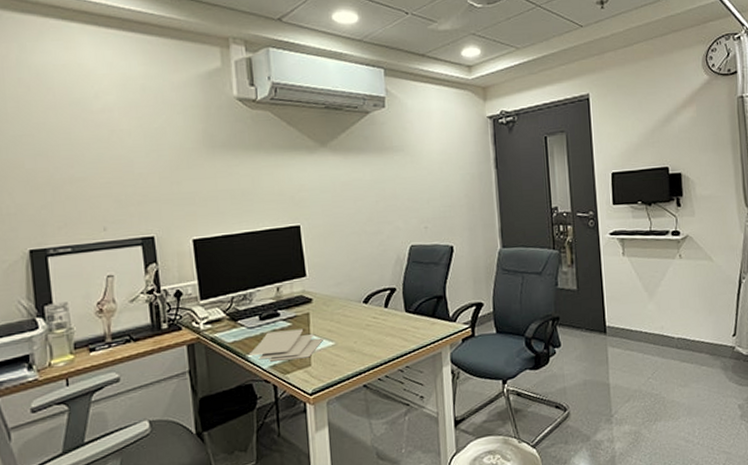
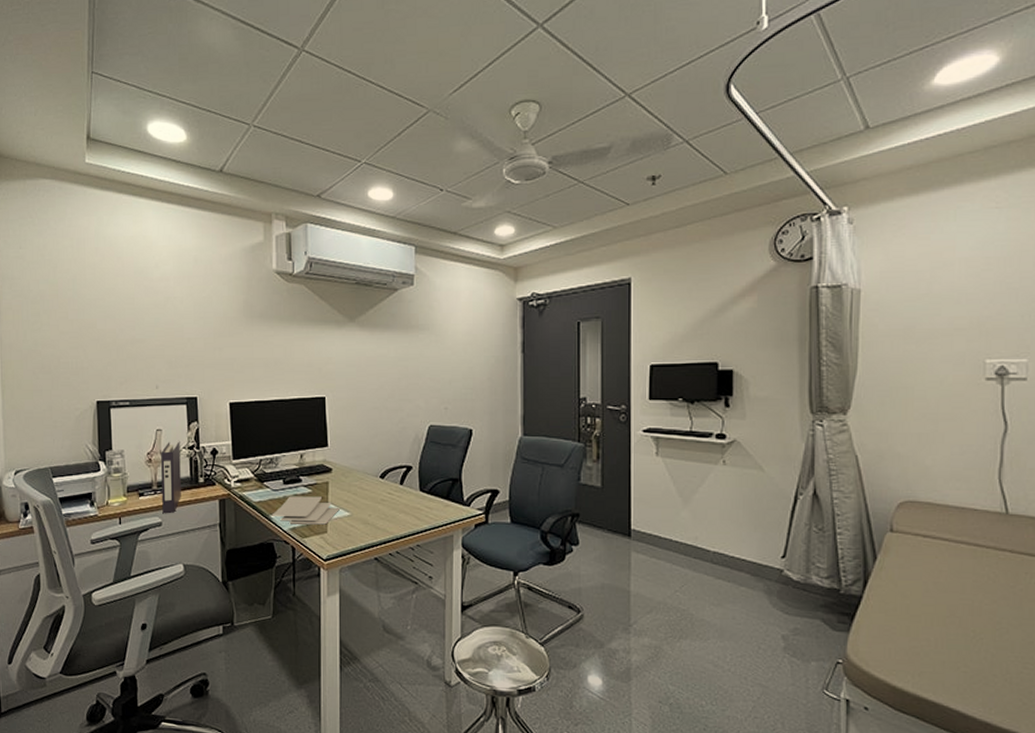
binder: none [114,286,142,368] -> present [161,441,181,514]

